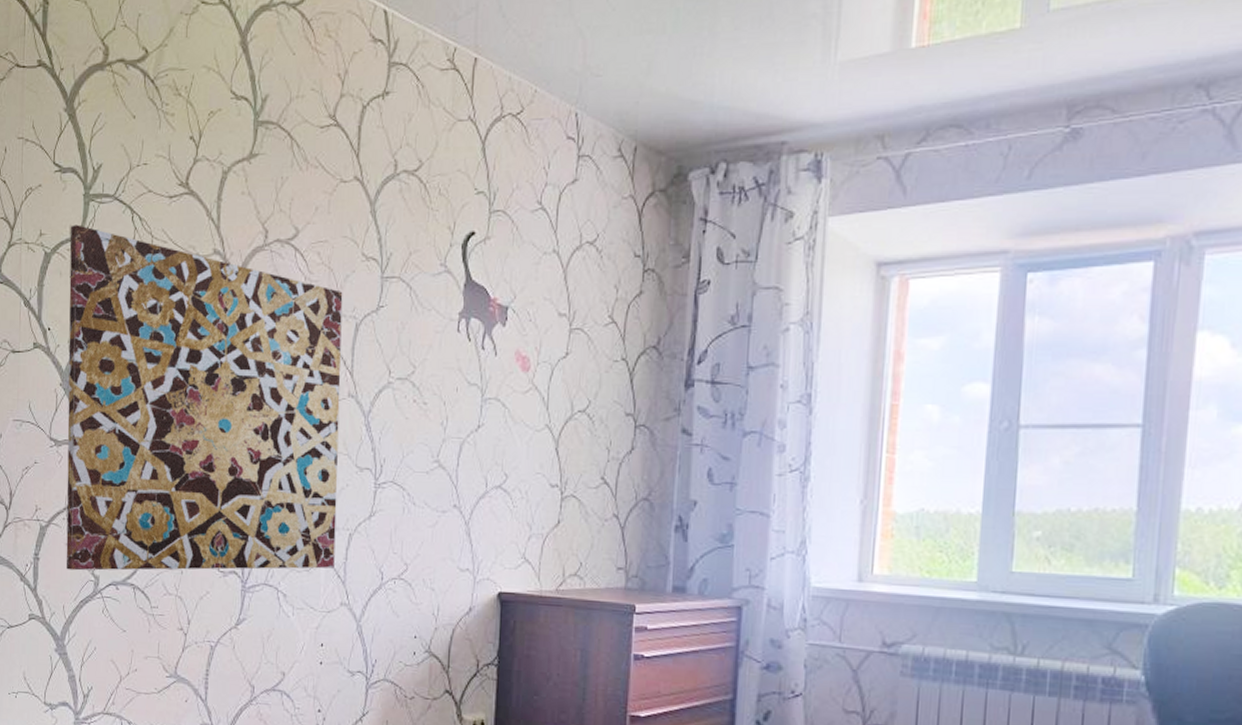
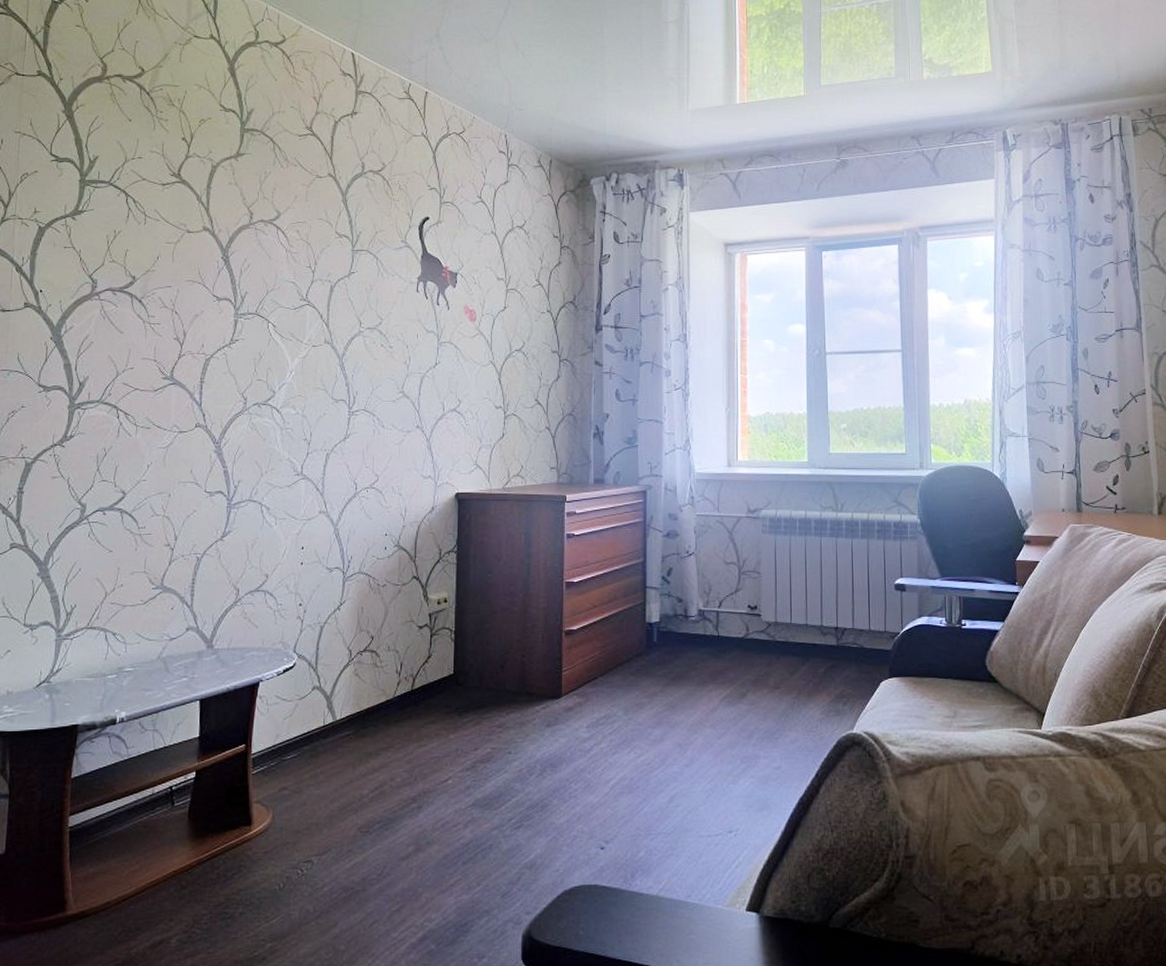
wall art: present [66,224,343,571] -> none [51,204,319,501]

